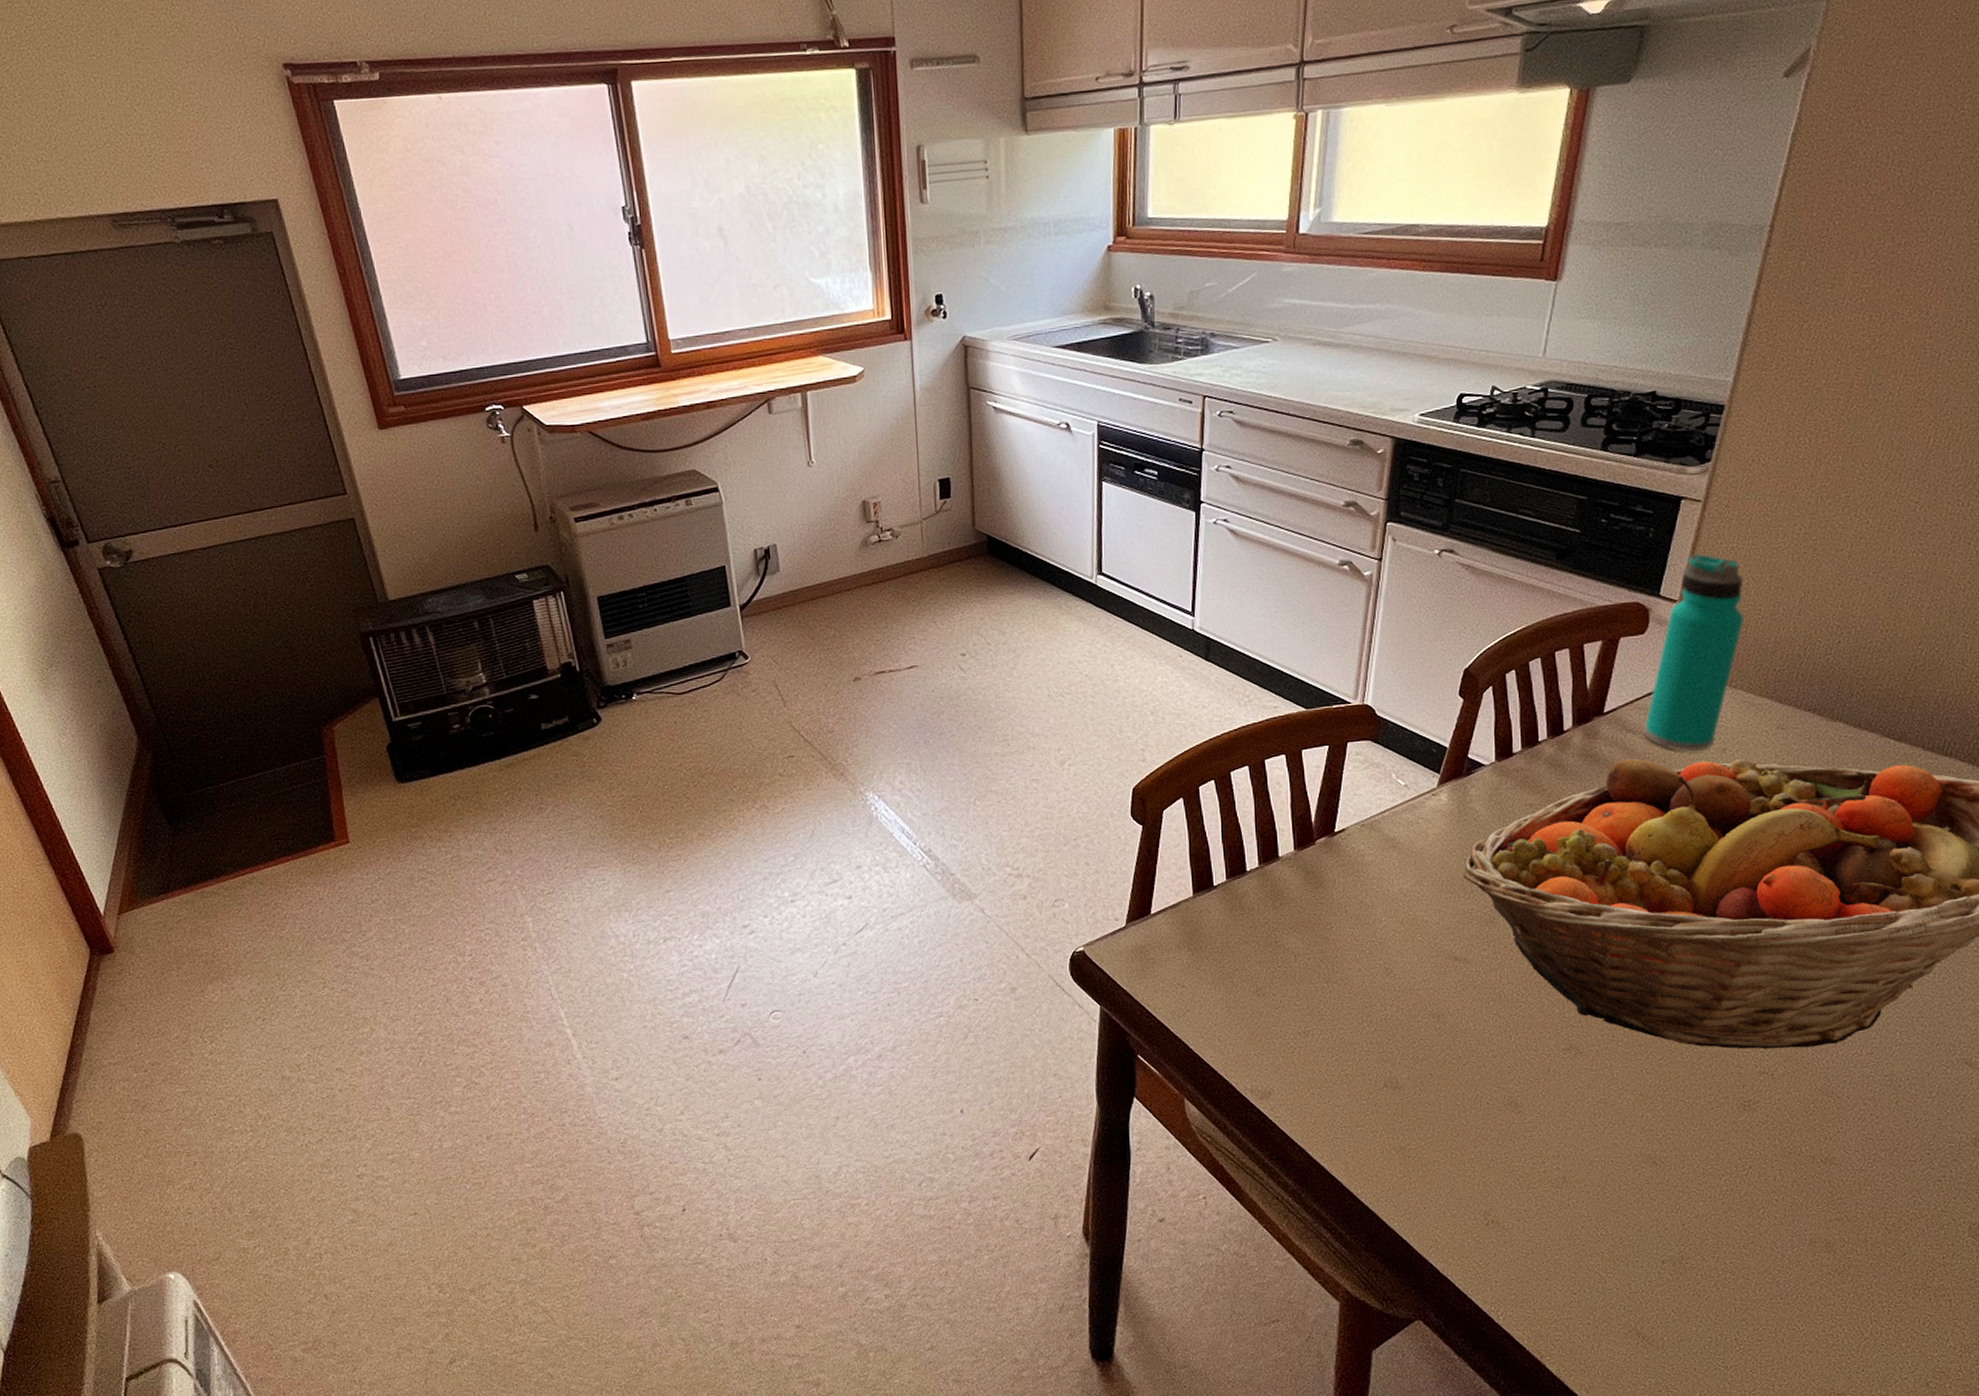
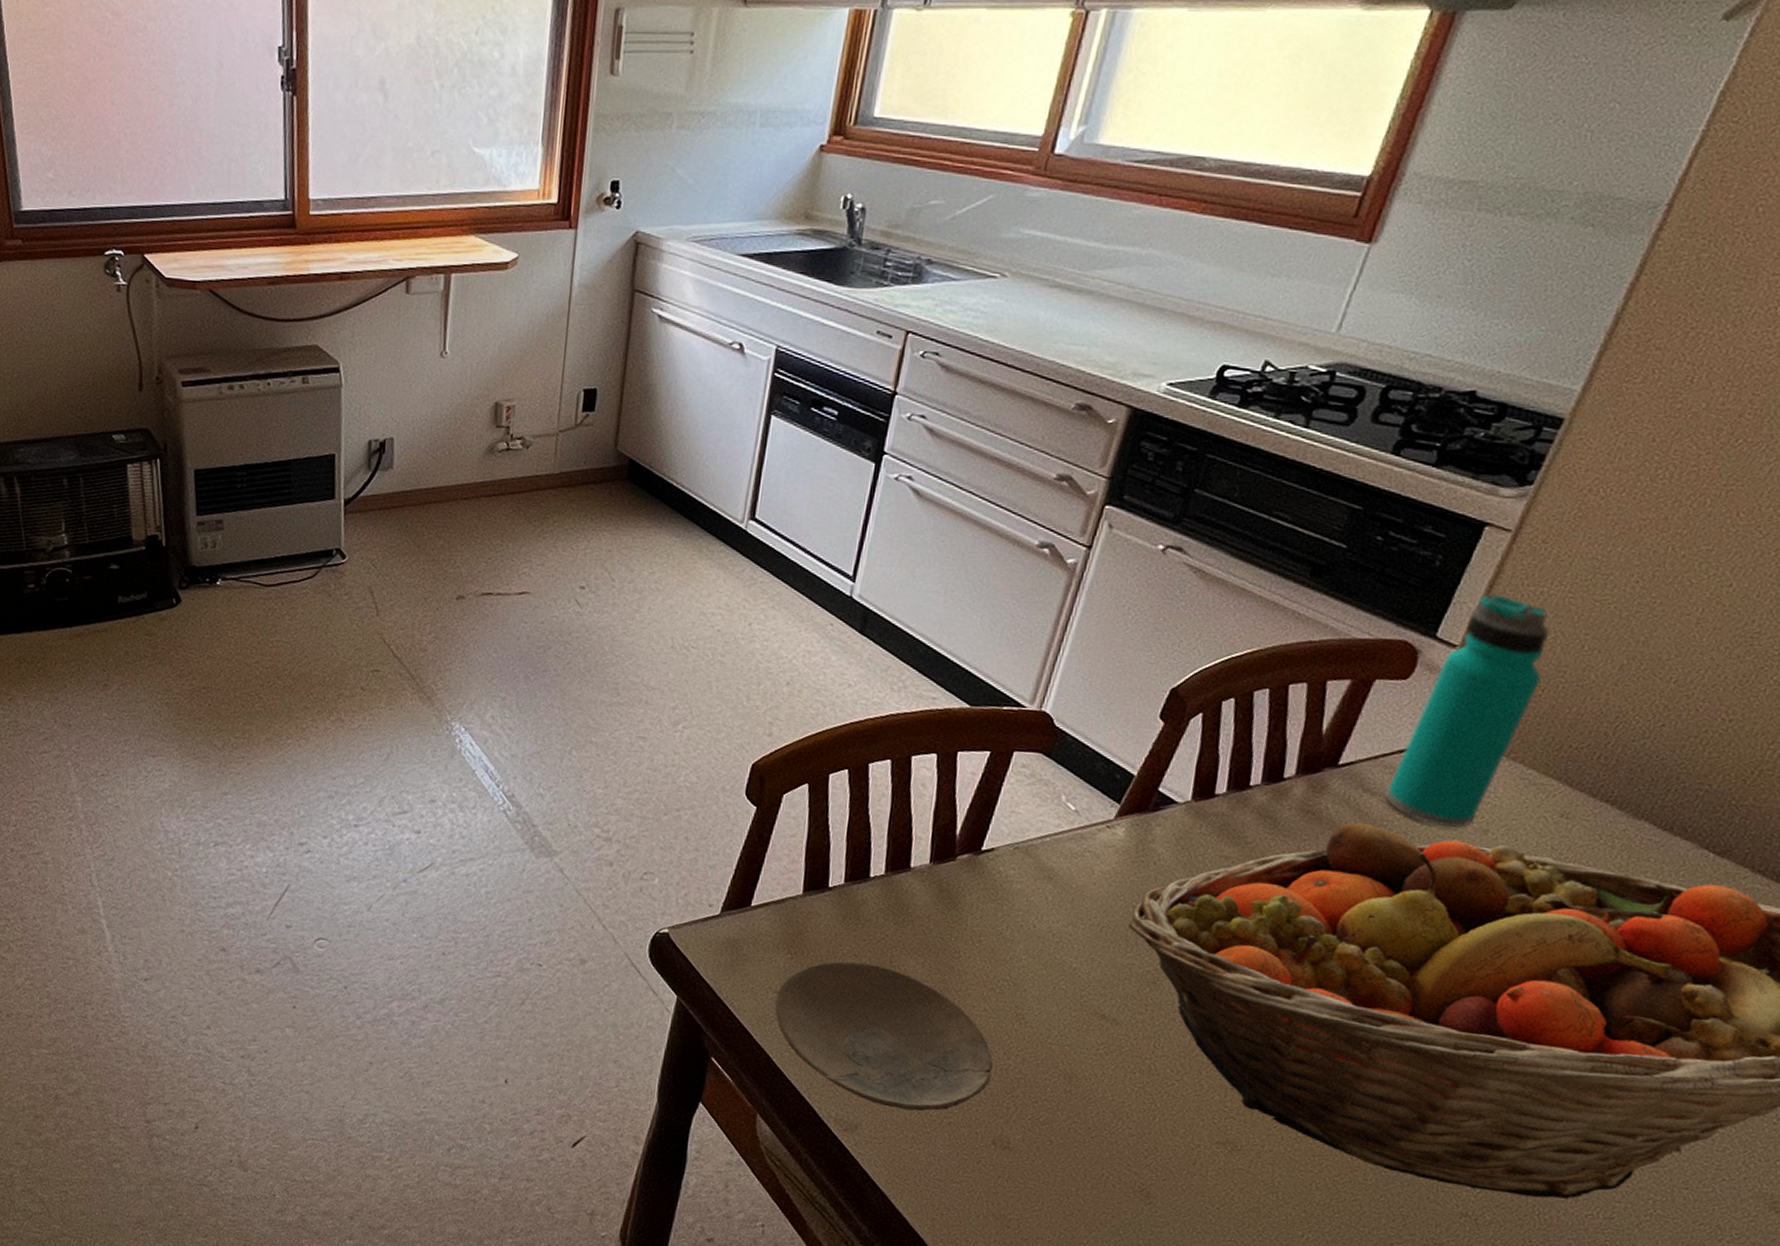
plate: none [1184,947,1375,1071] -> present [774,961,994,1112]

